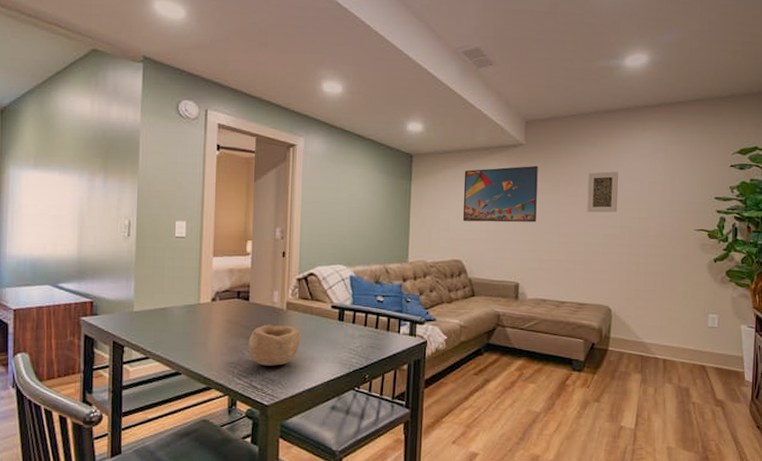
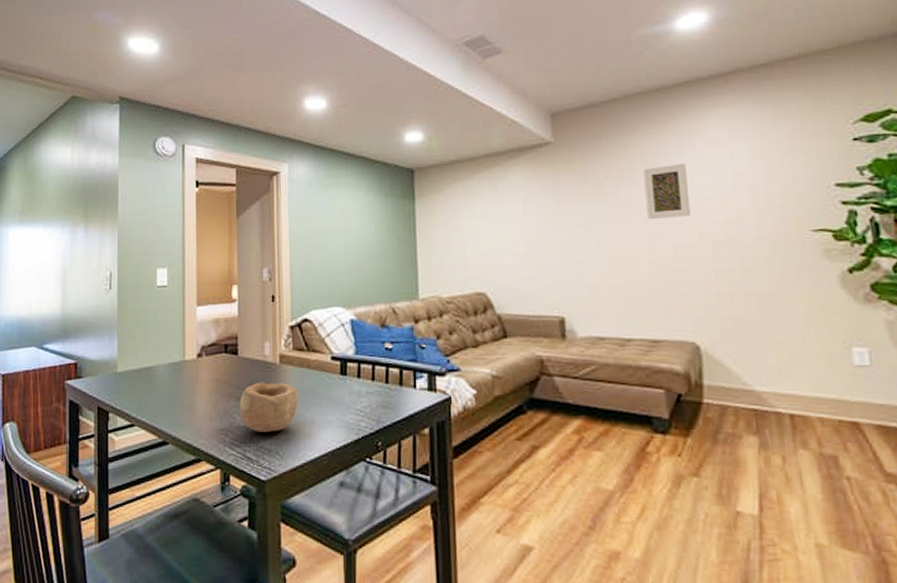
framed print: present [462,165,538,223] -> none [479,166,579,244]

